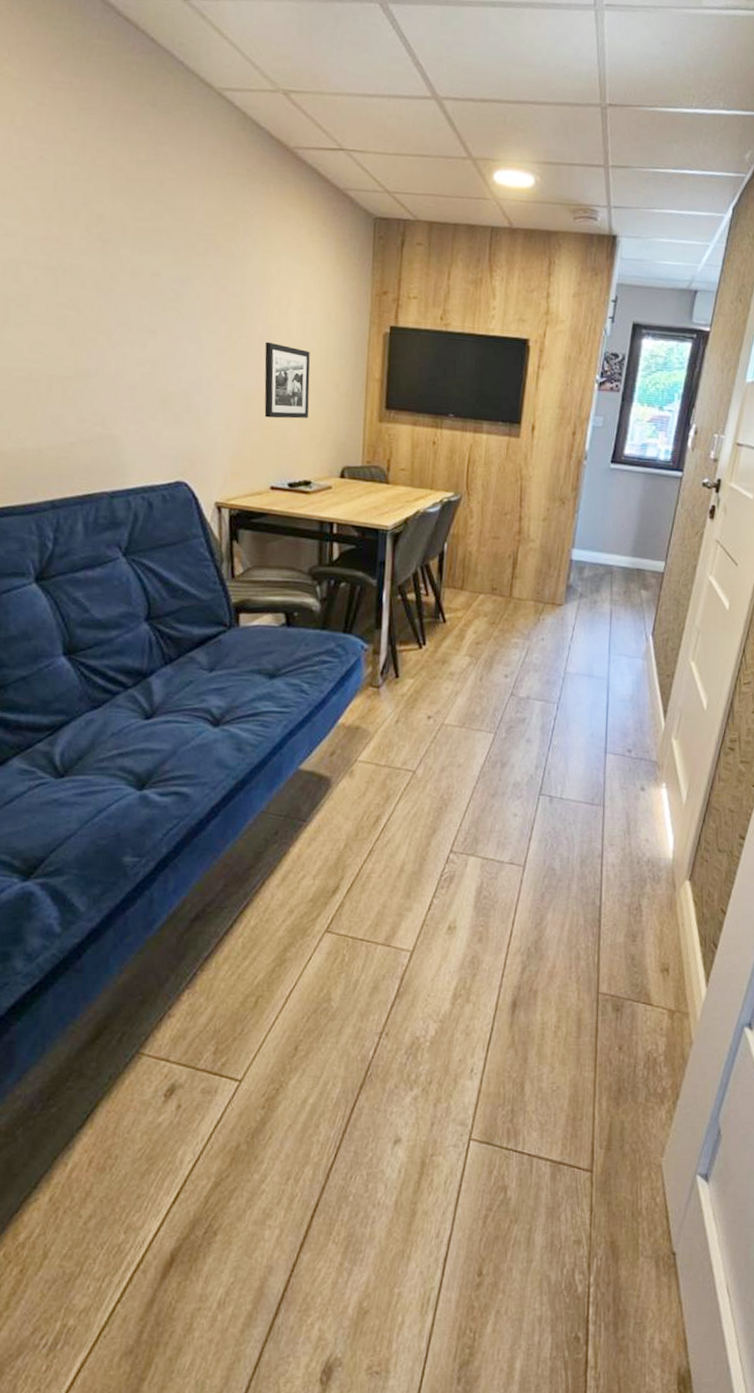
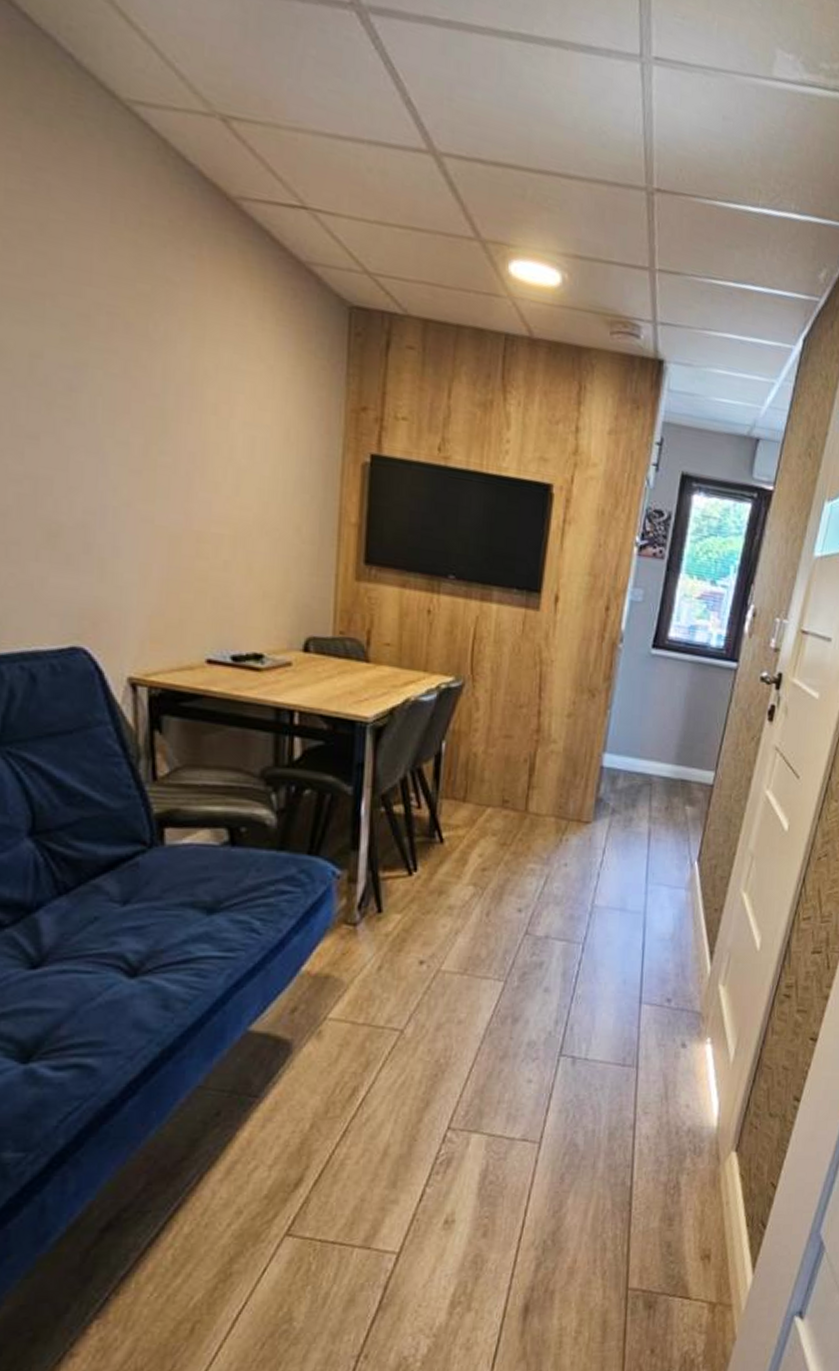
picture frame: present [264,341,310,419] -> none [197,462,262,570]

